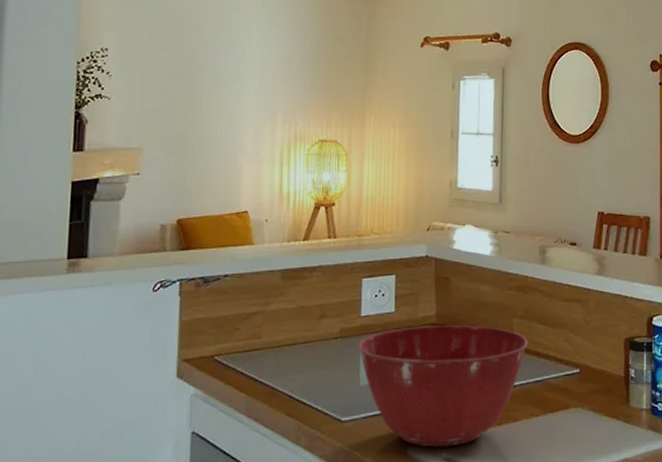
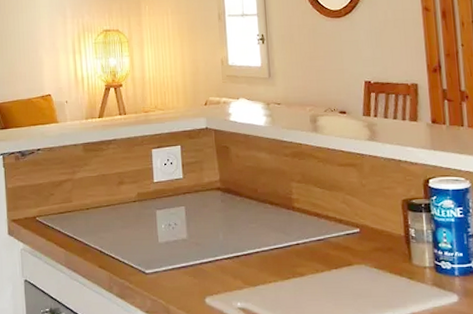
mixing bowl: present [357,325,528,447] -> none [153,189,308,298]

